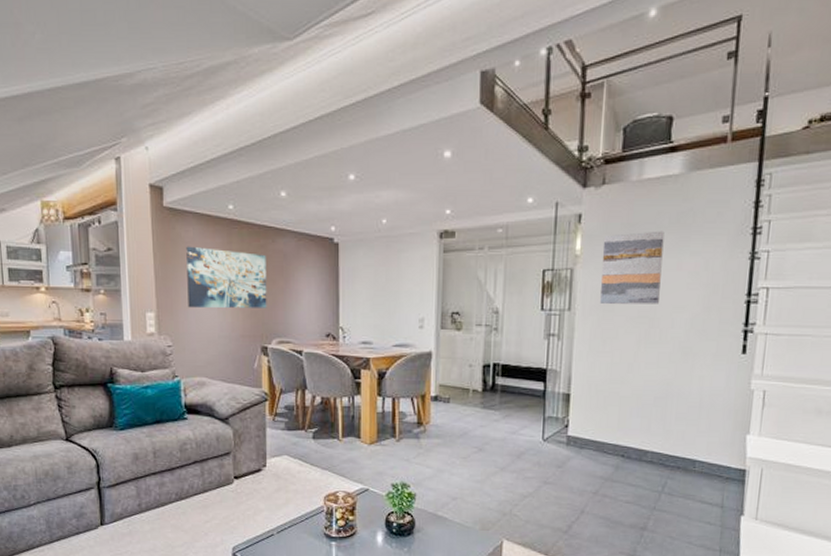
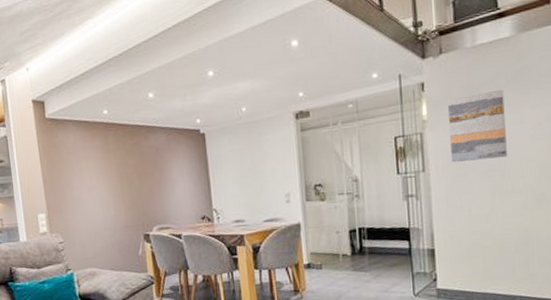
wall art: present [186,246,267,309] -> none [69,150,146,207]

